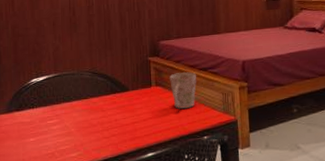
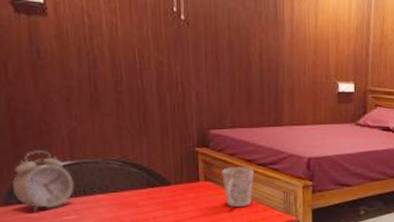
alarm clock: none [12,66,56,118] -> present [11,150,74,212]

